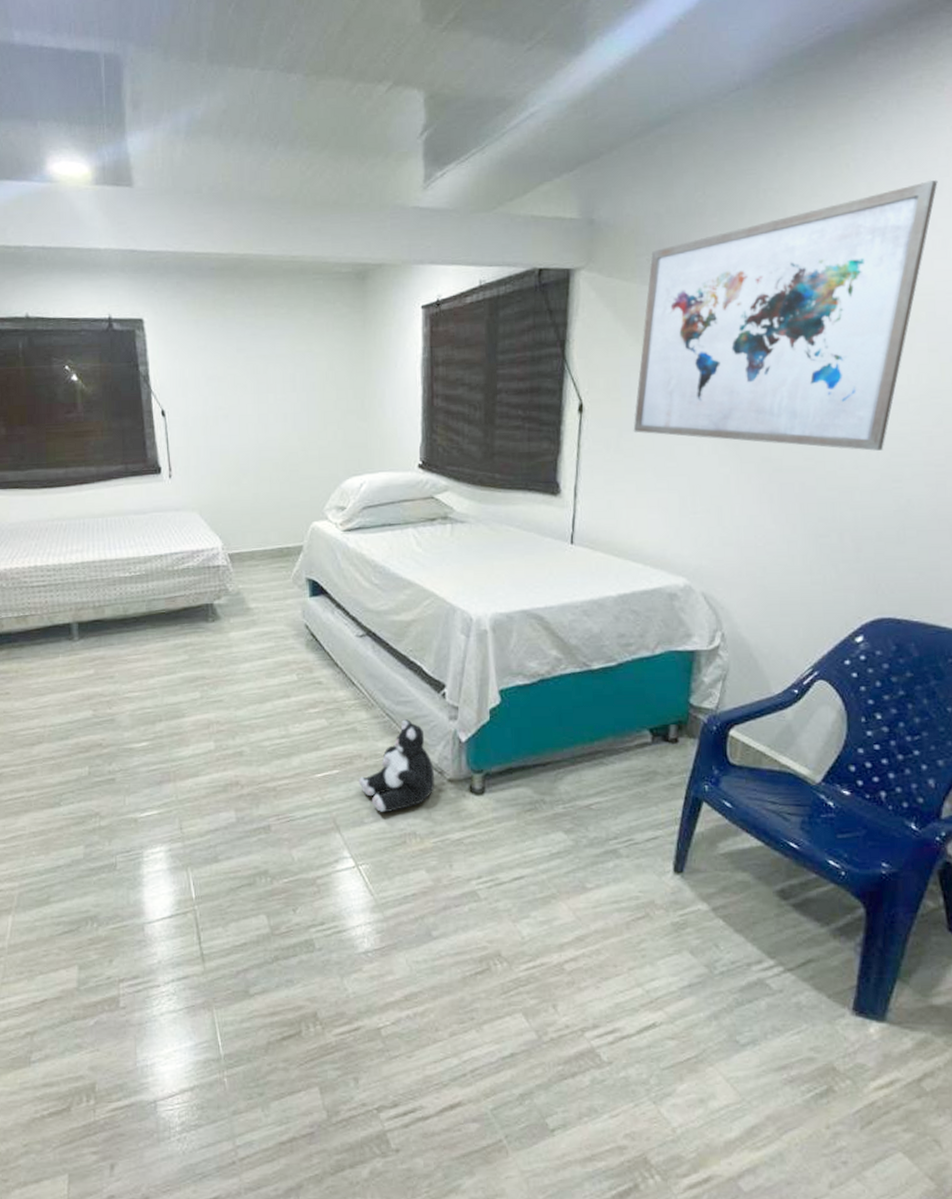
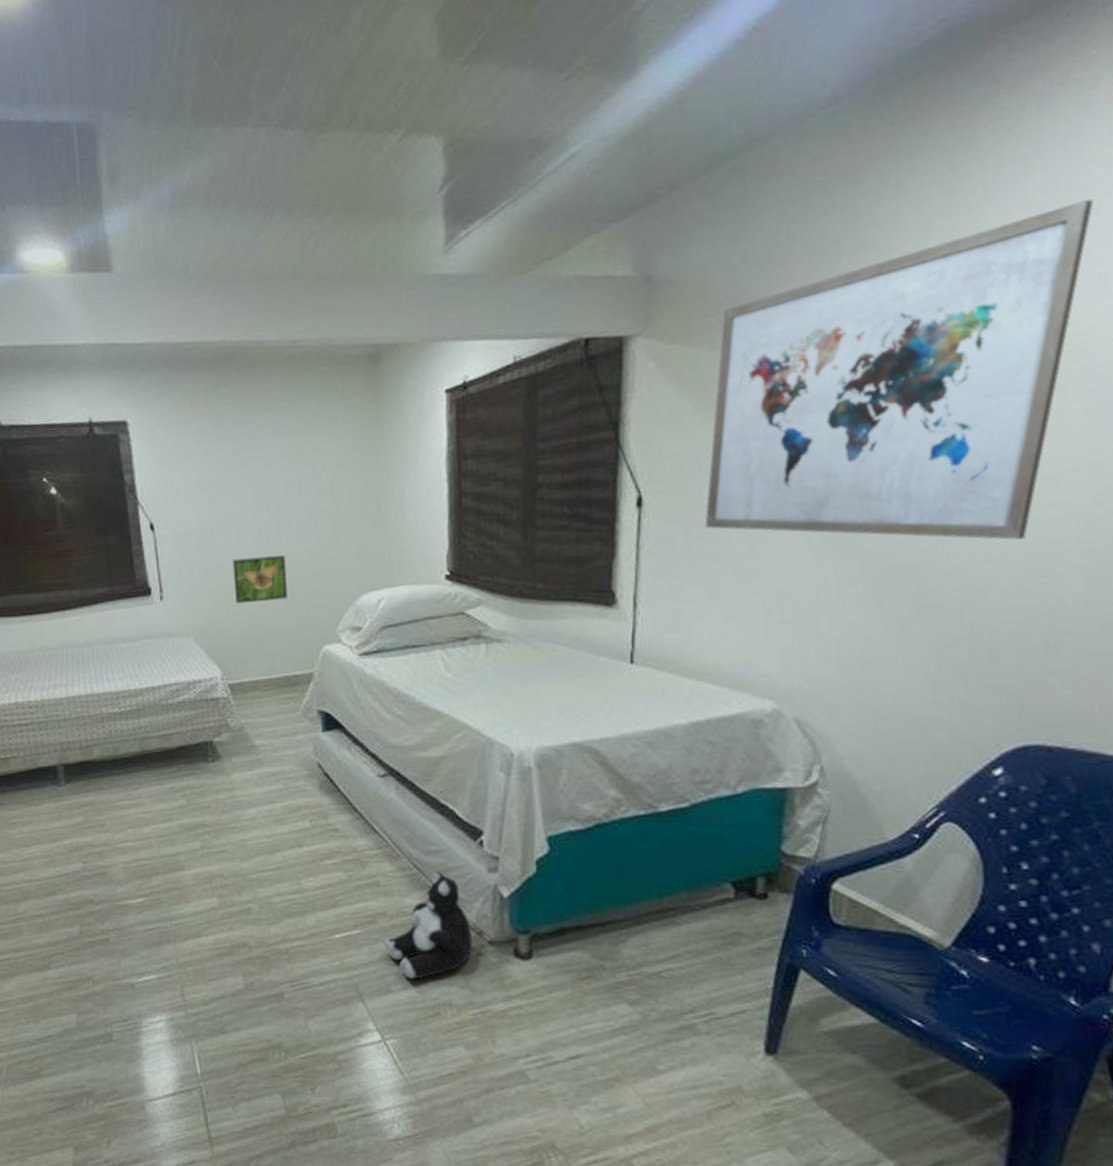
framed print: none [234,442,282,484] -> present [232,555,287,604]

